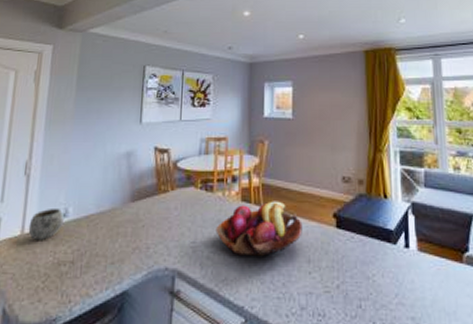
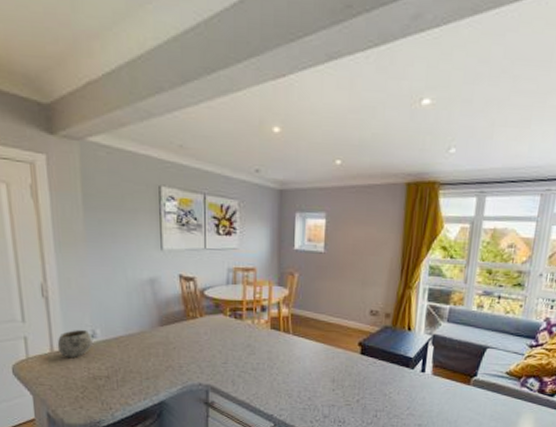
fruit basket: present [215,201,303,257] -> none [246,329,329,377]

